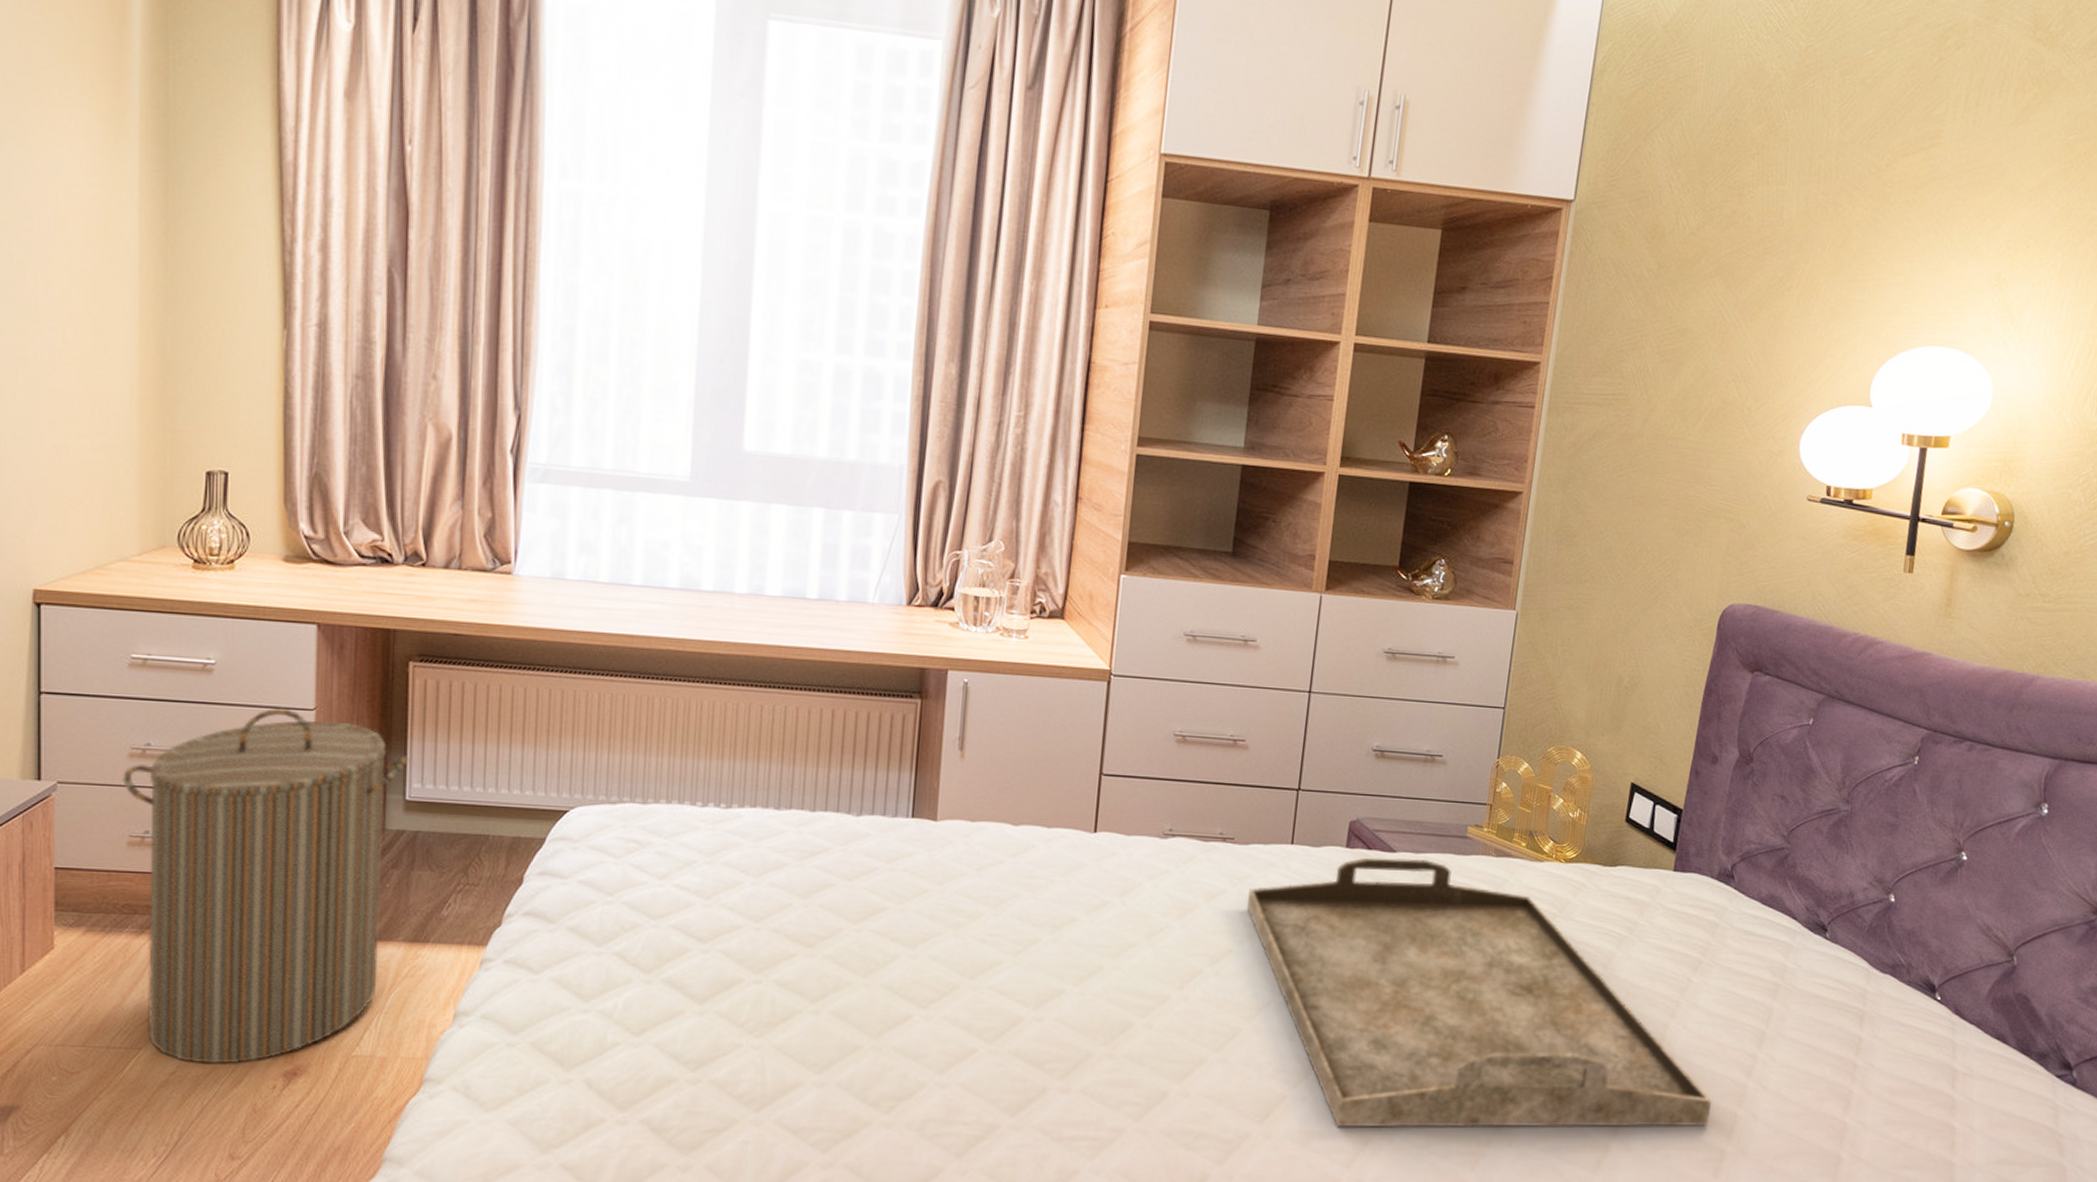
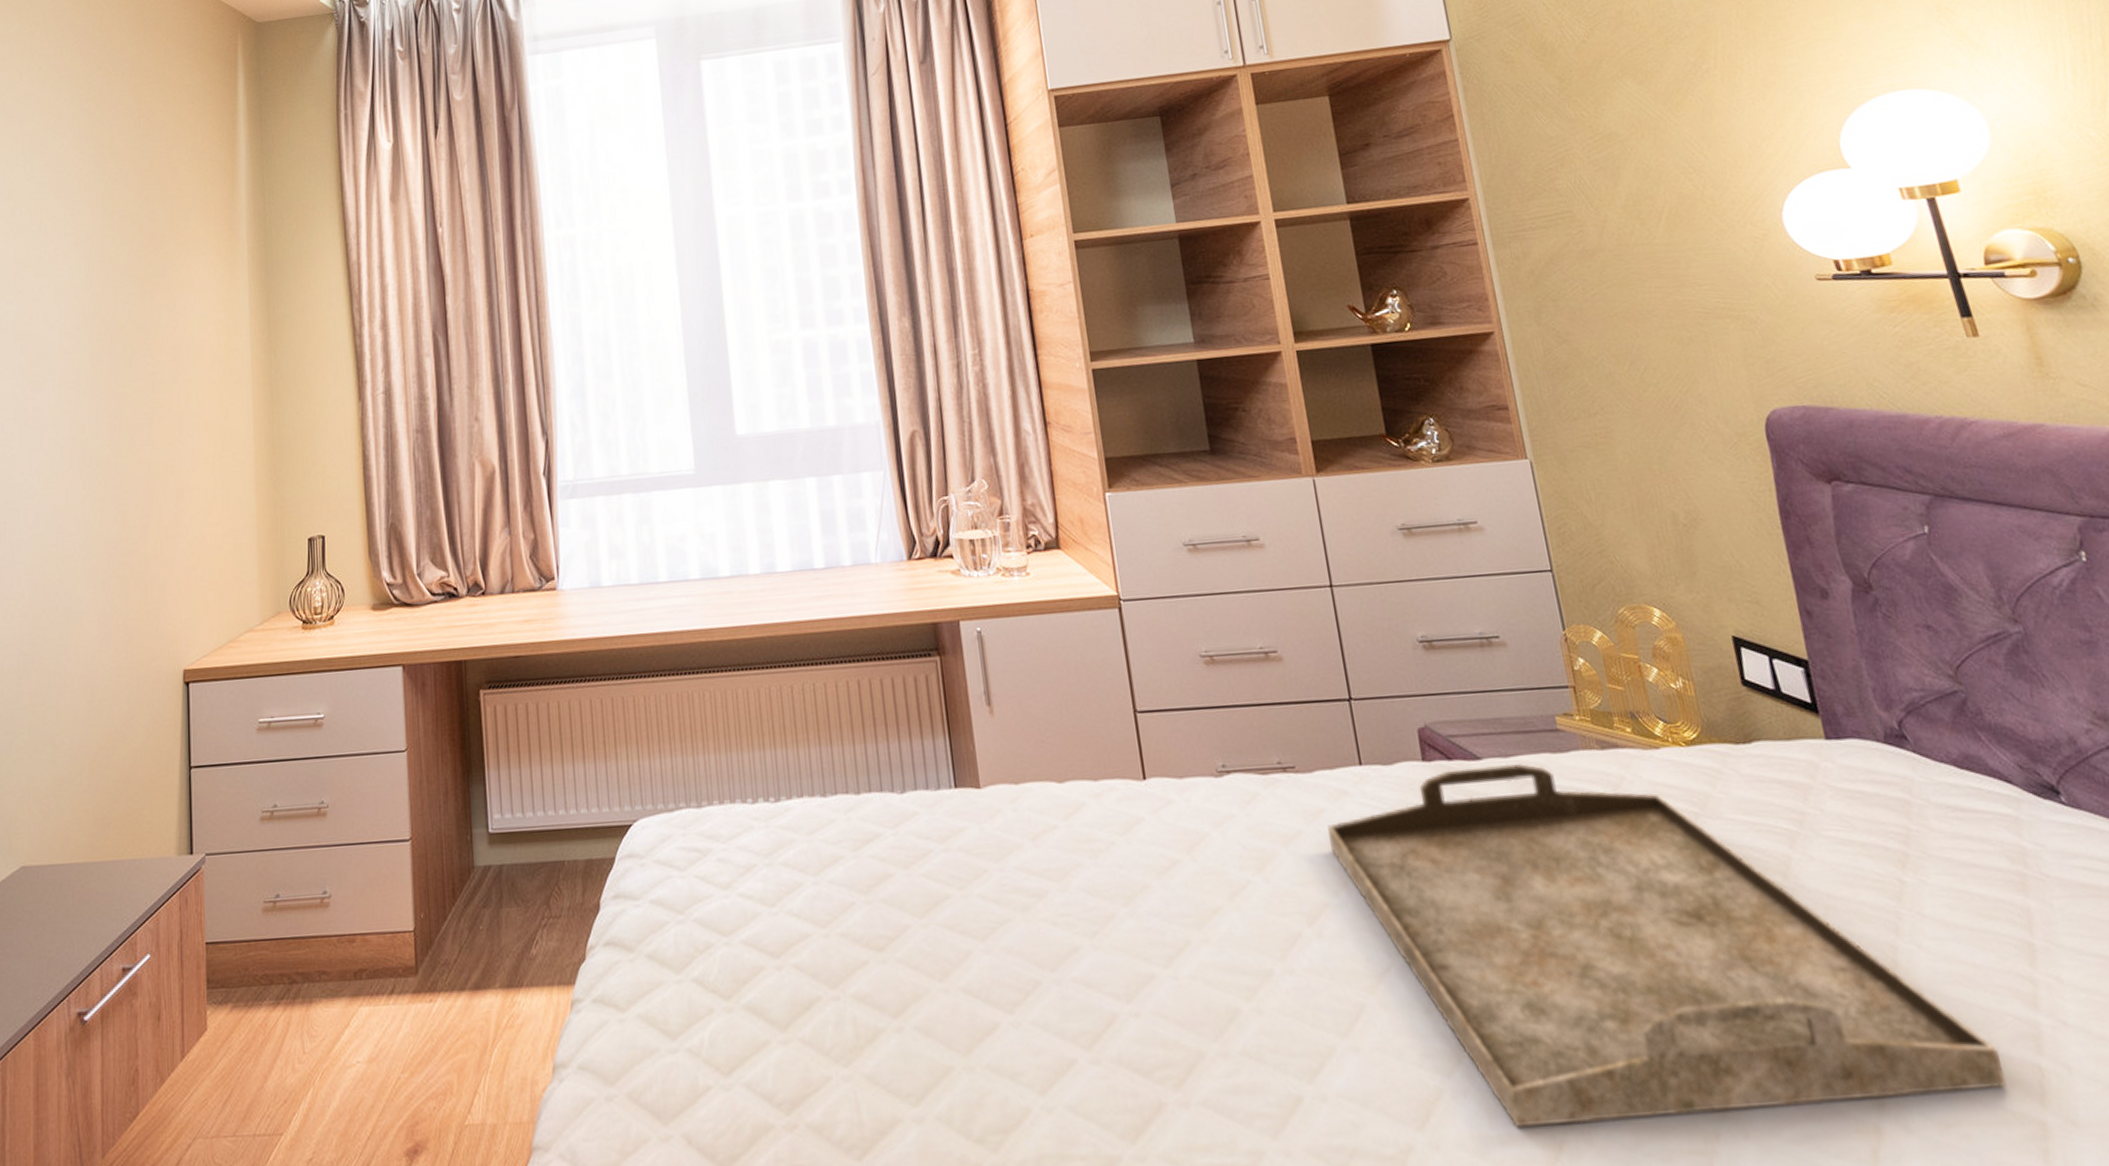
laundry hamper: present [123,708,409,1064] -> none [256,754,488,1147]

